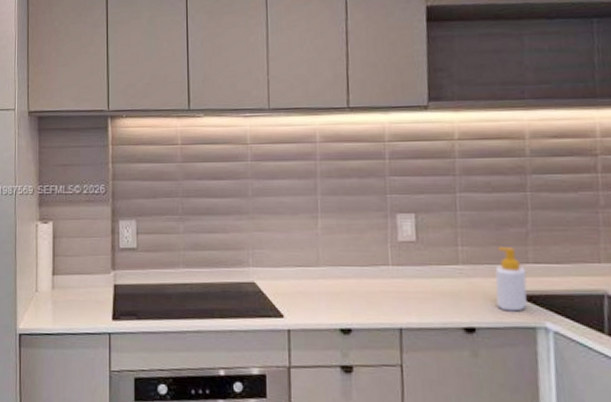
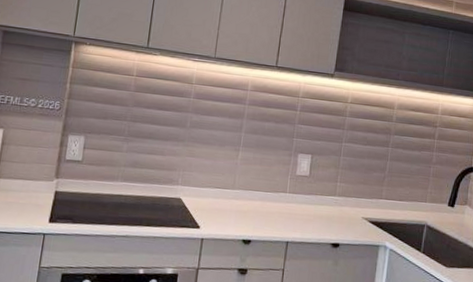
soap bottle: present [495,247,528,312] -> none [356,186,379,234]

